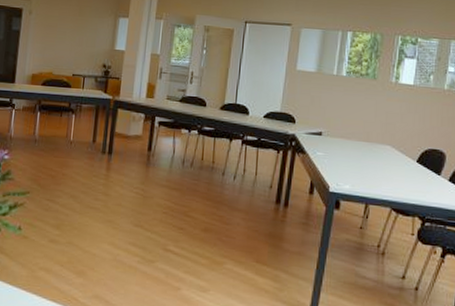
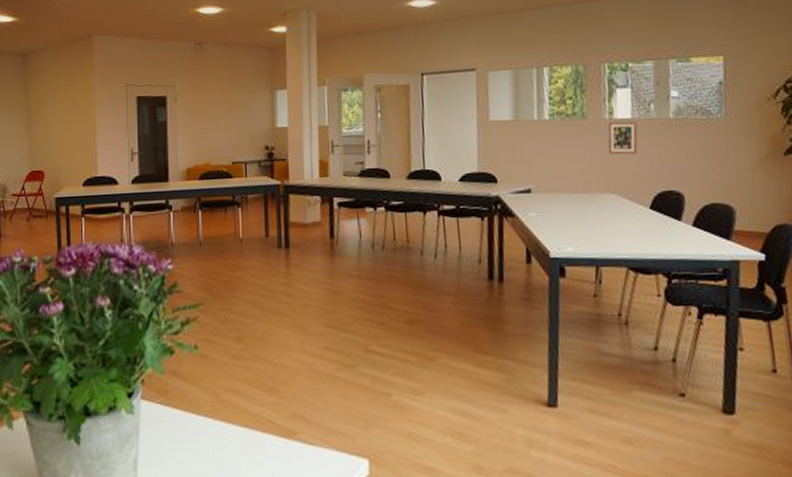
picture frame: none [390,86,417,115] -> present [607,121,638,155]

